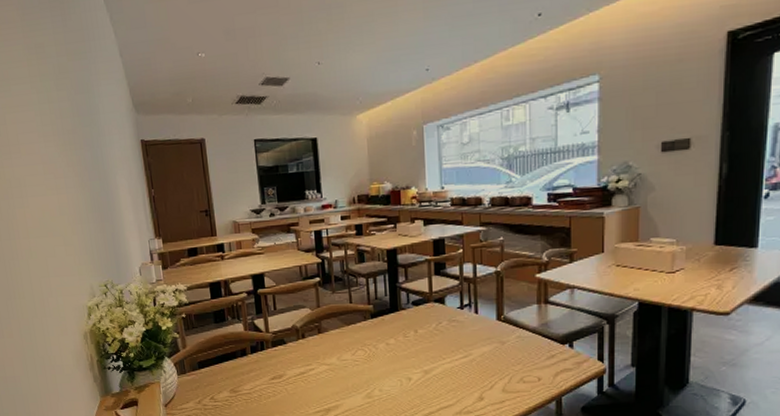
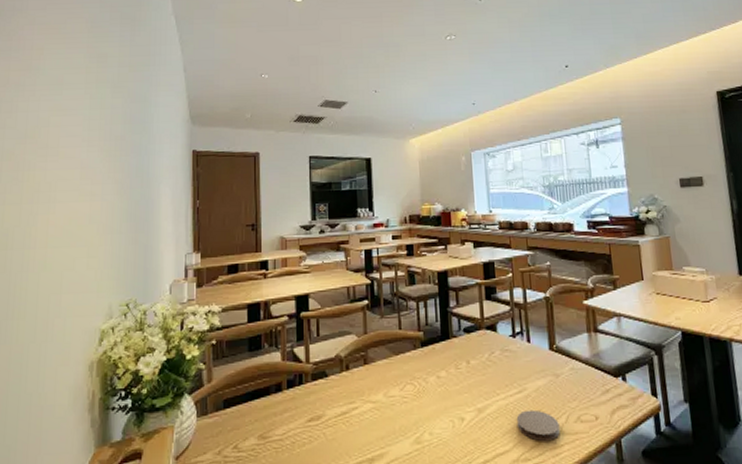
coaster: none [460,372,502,397] -> present [516,409,560,441]

